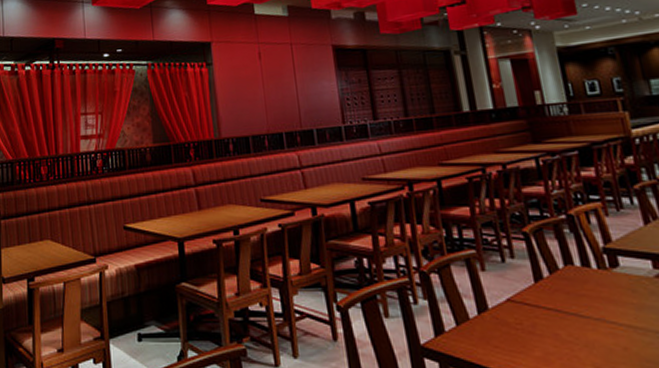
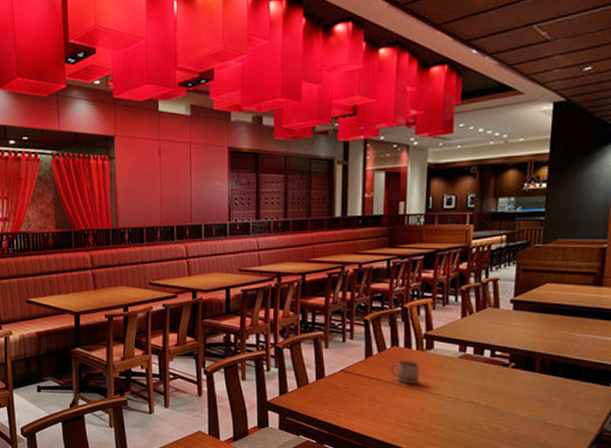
cup: none [569,282,612,316] -> present [390,360,420,385]

